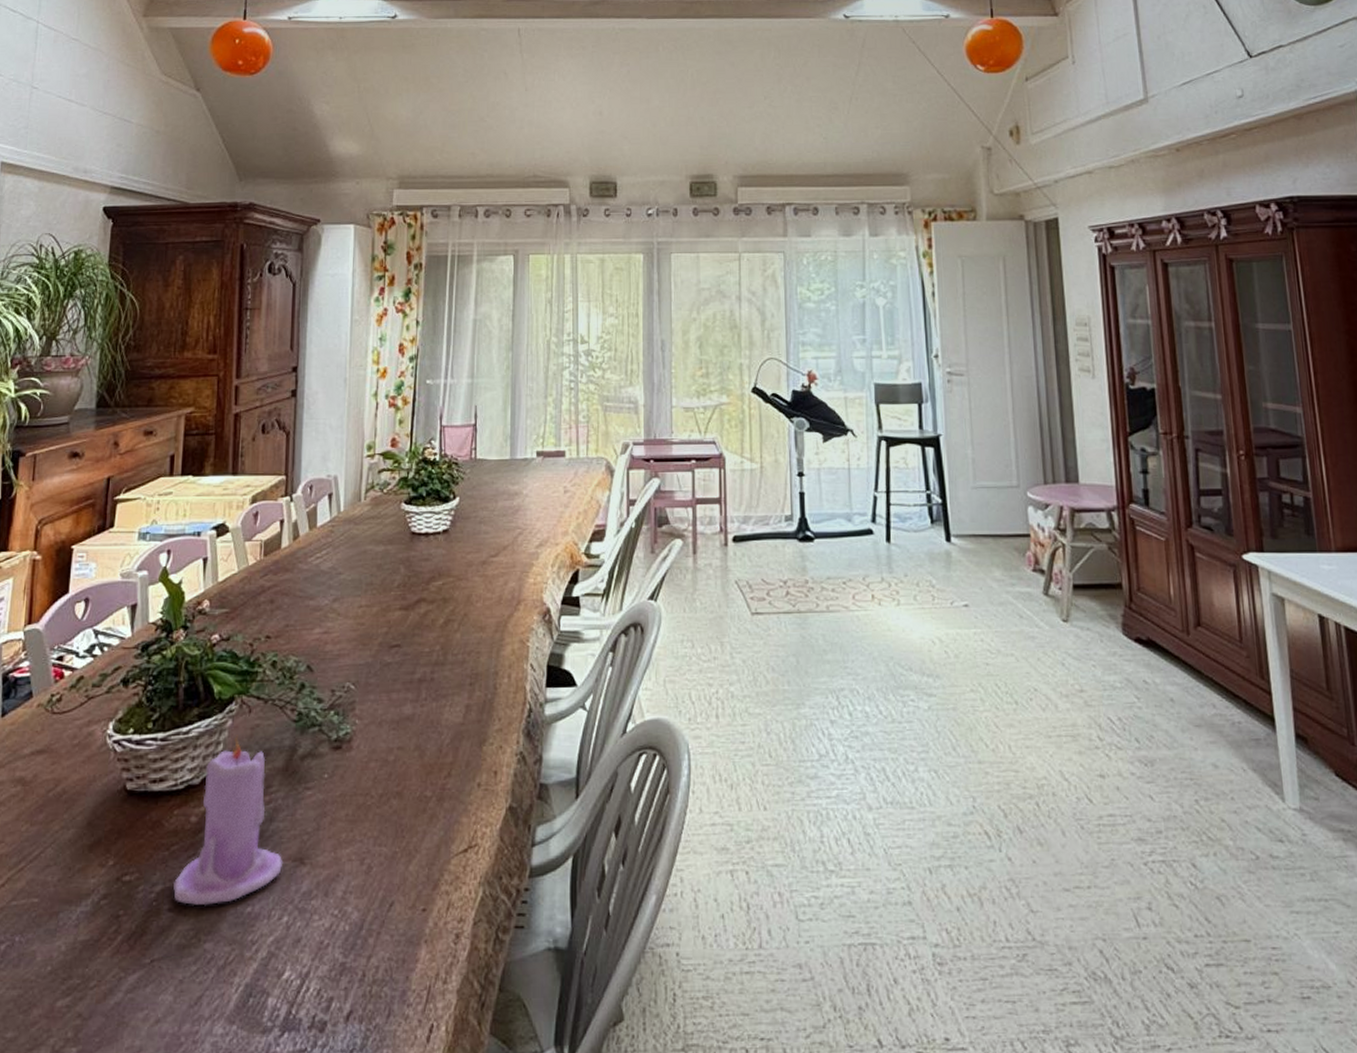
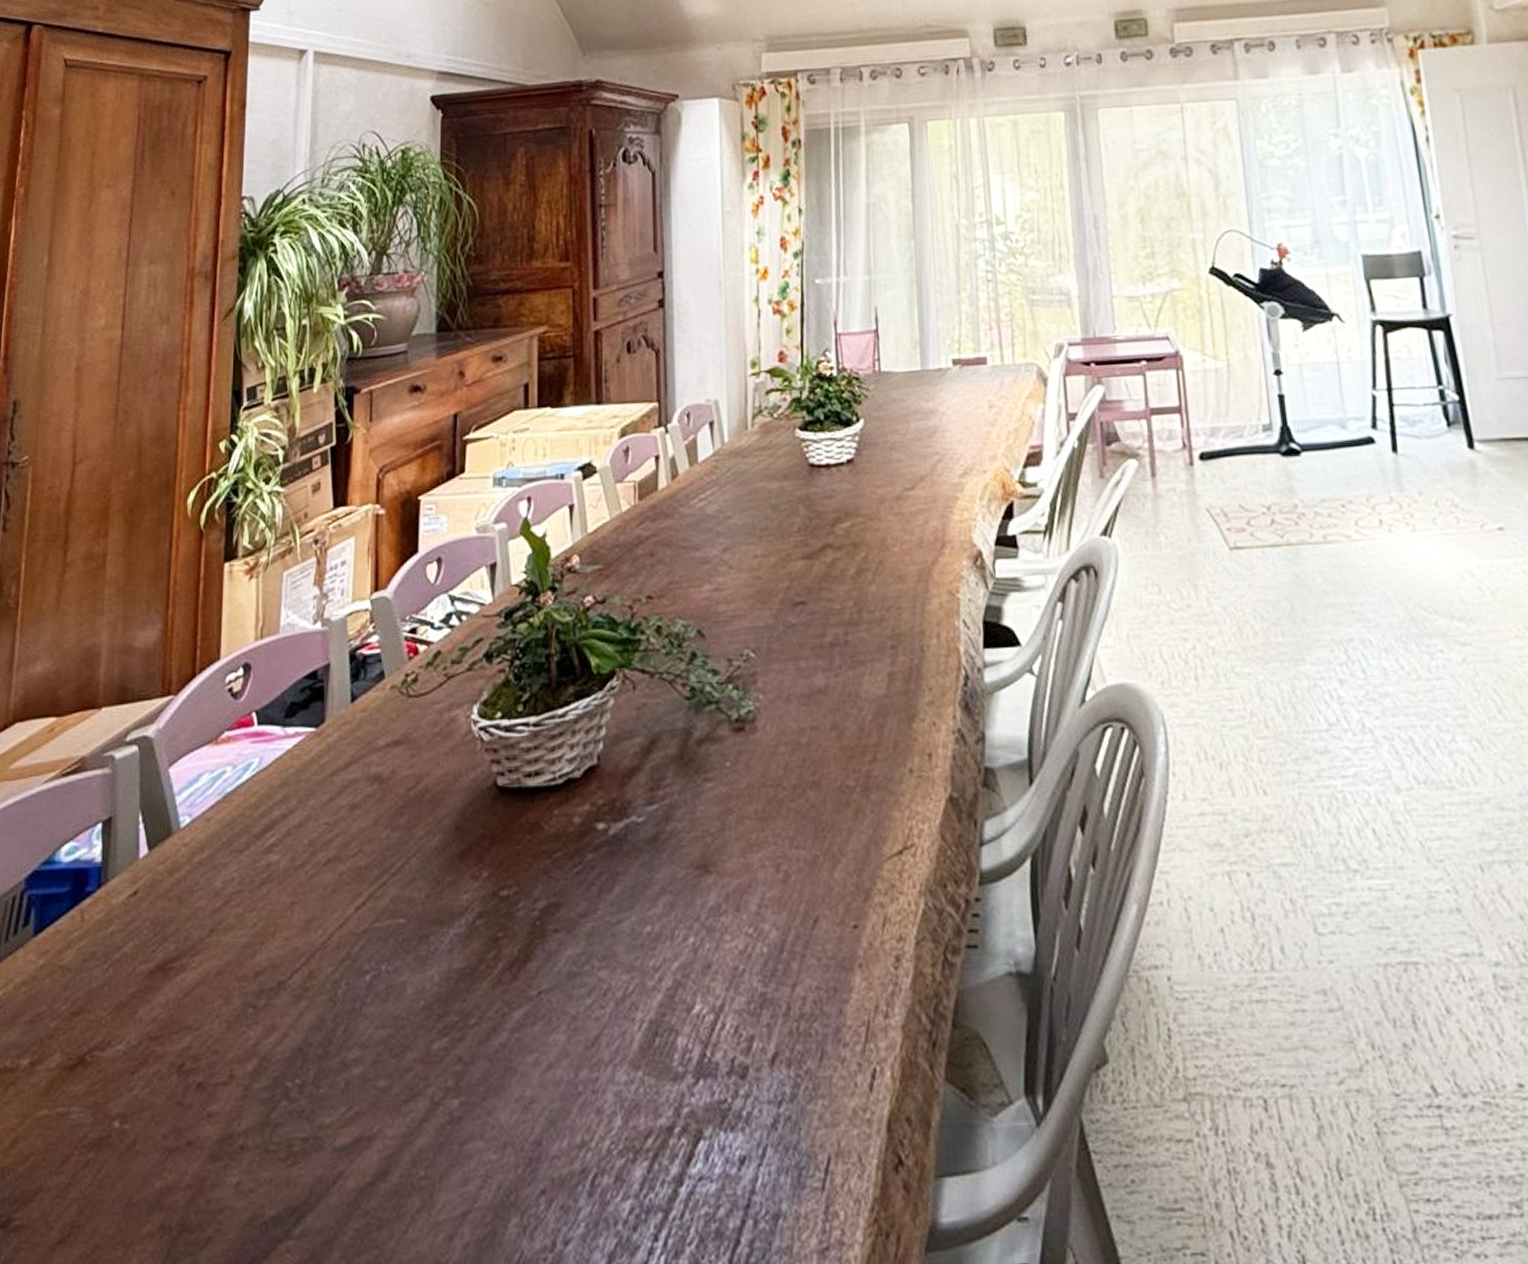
candle: present [173,735,283,906] -> none [559,717,685,926]

